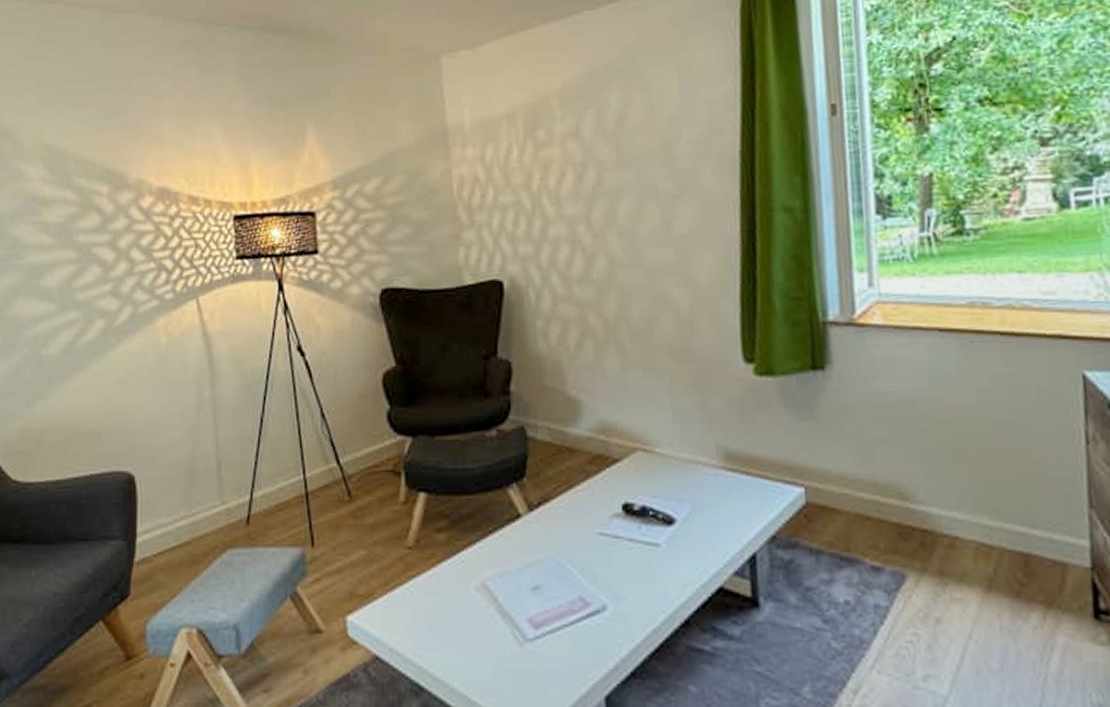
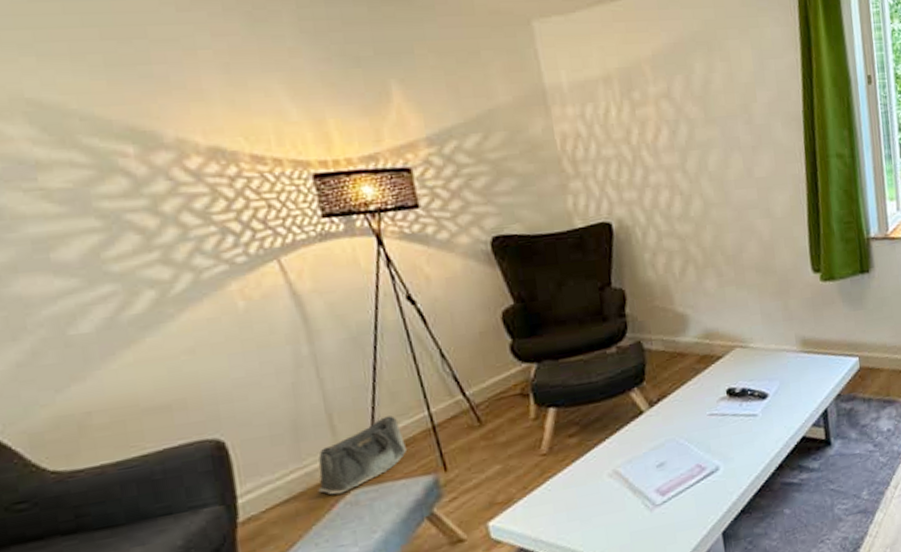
saddlebag: none [200,474,281,551] -> present [318,415,408,495]

